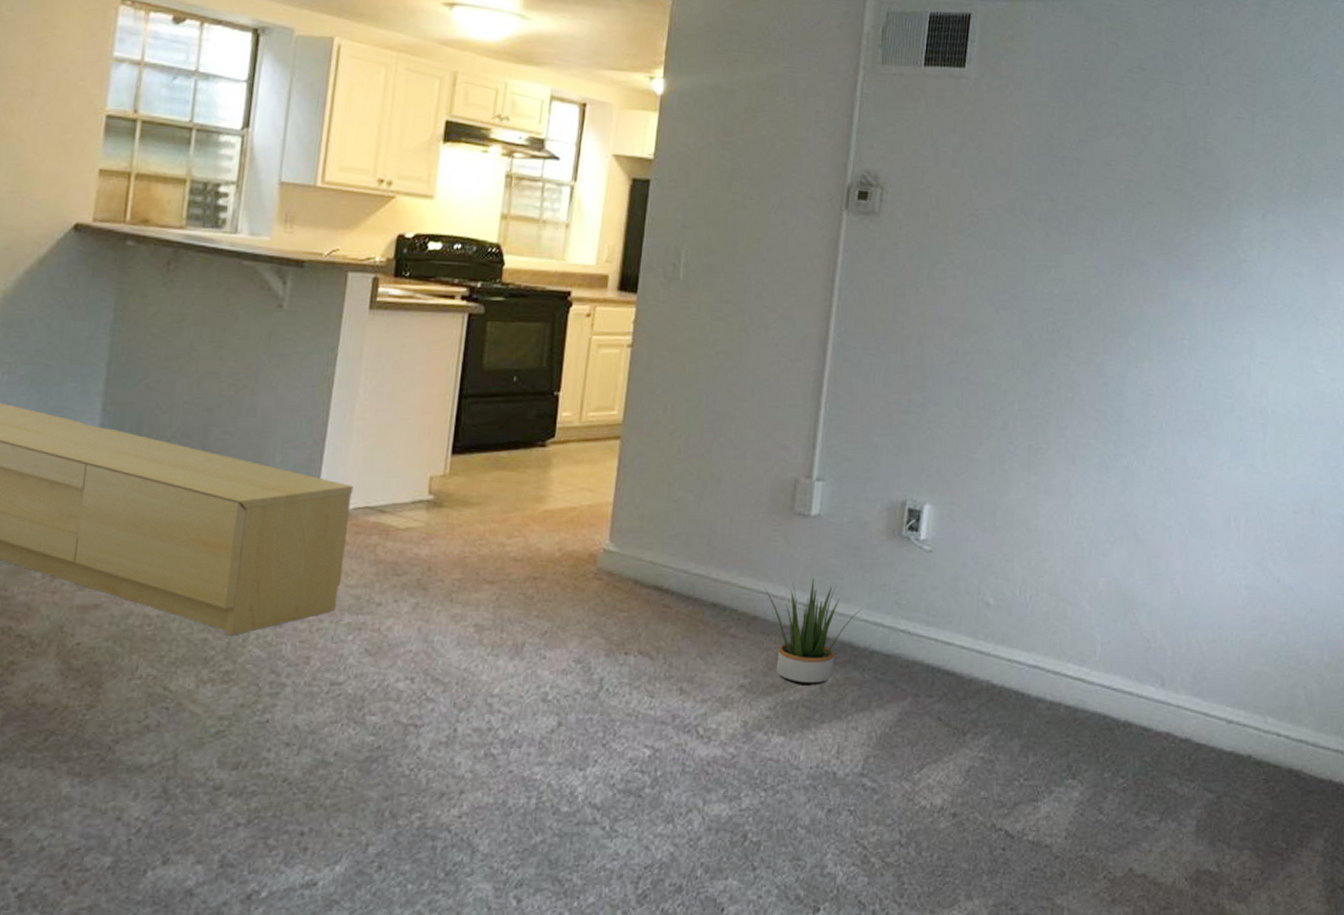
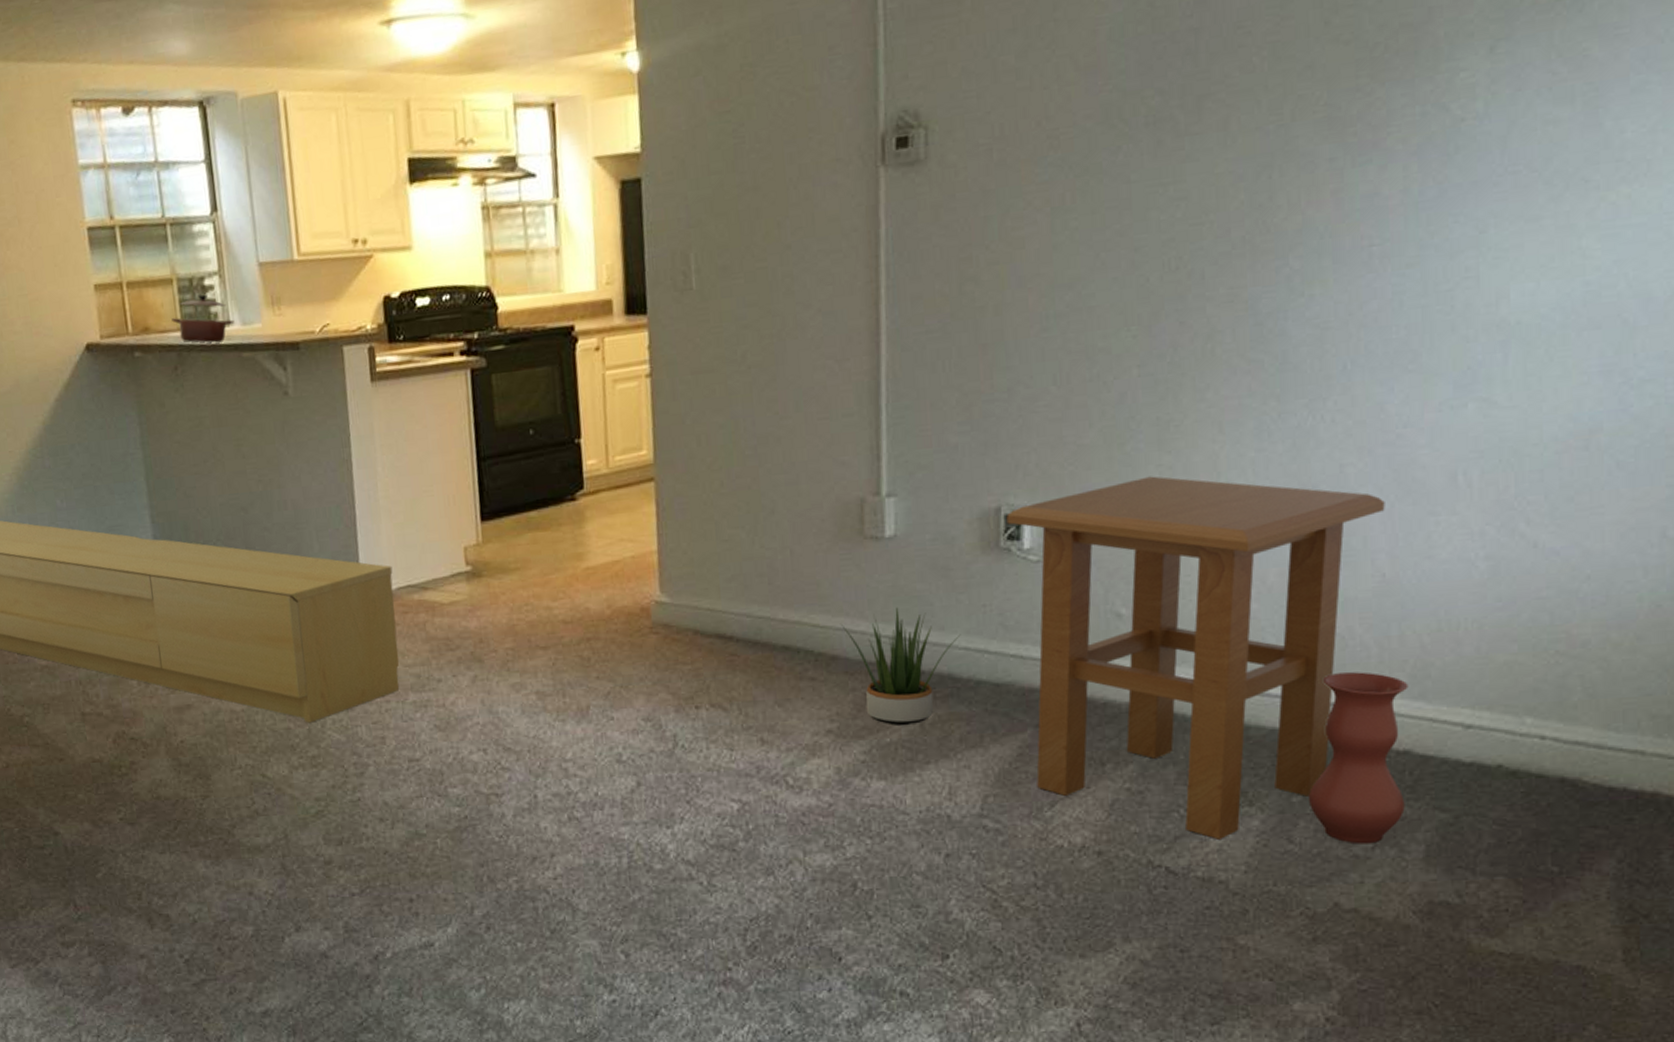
saucepan: none [176,199,242,247] -> present [172,294,235,344]
side table: none [909,491,1182,807] -> present [1006,476,1385,839]
vase: none [1116,669,1191,817] -> present [1309,672,1409,844]

